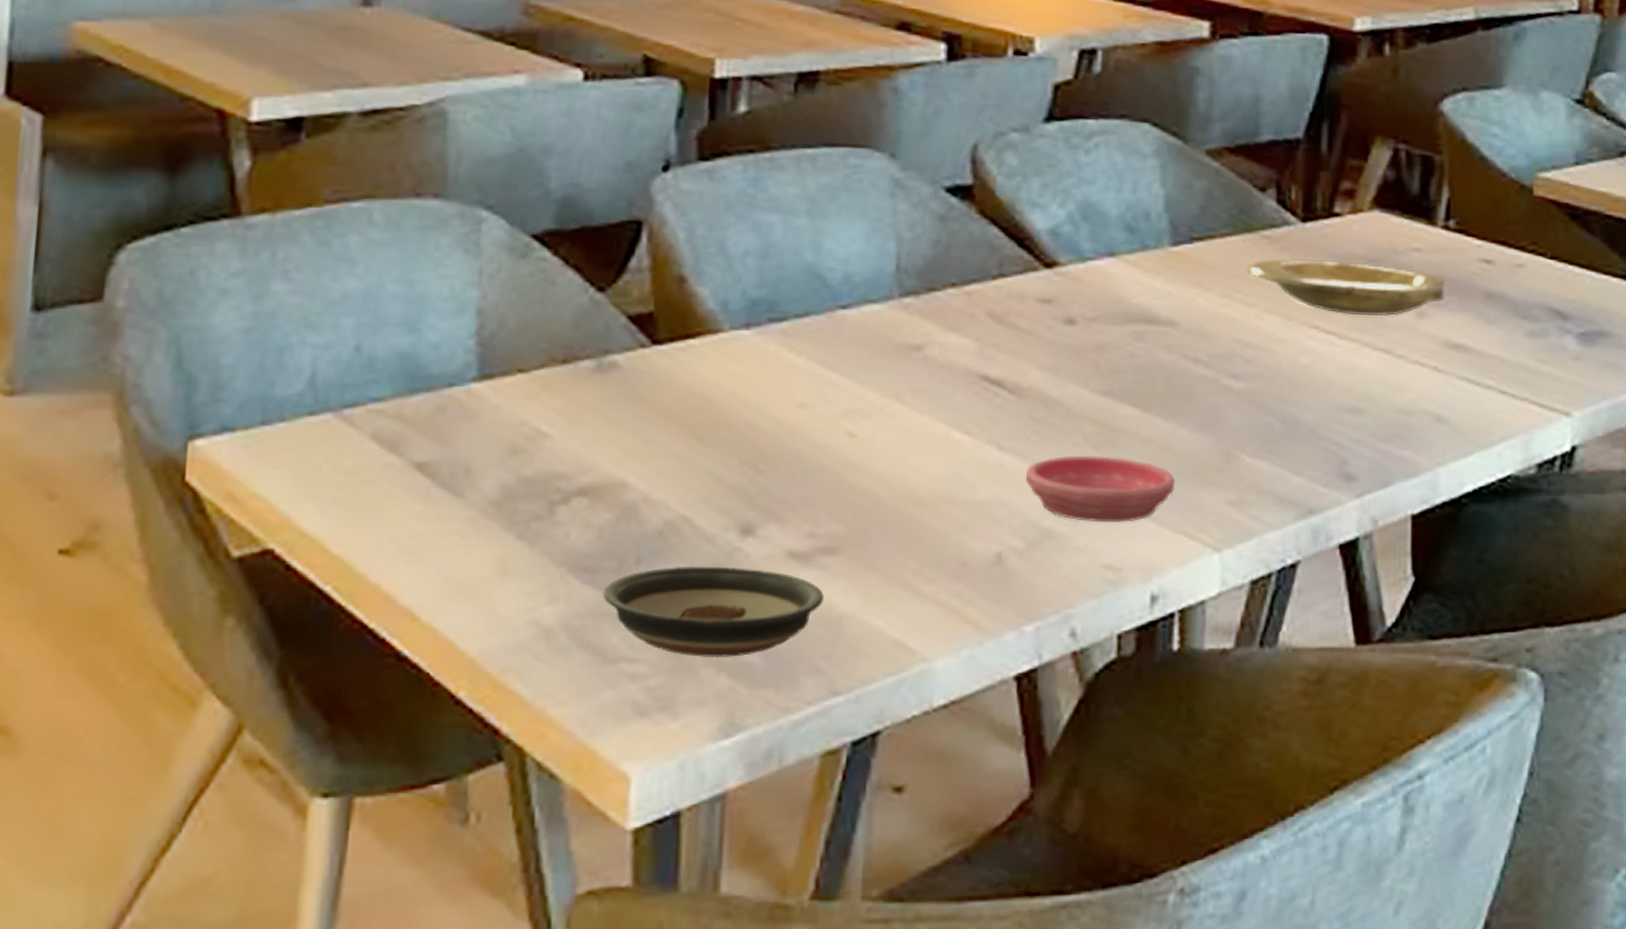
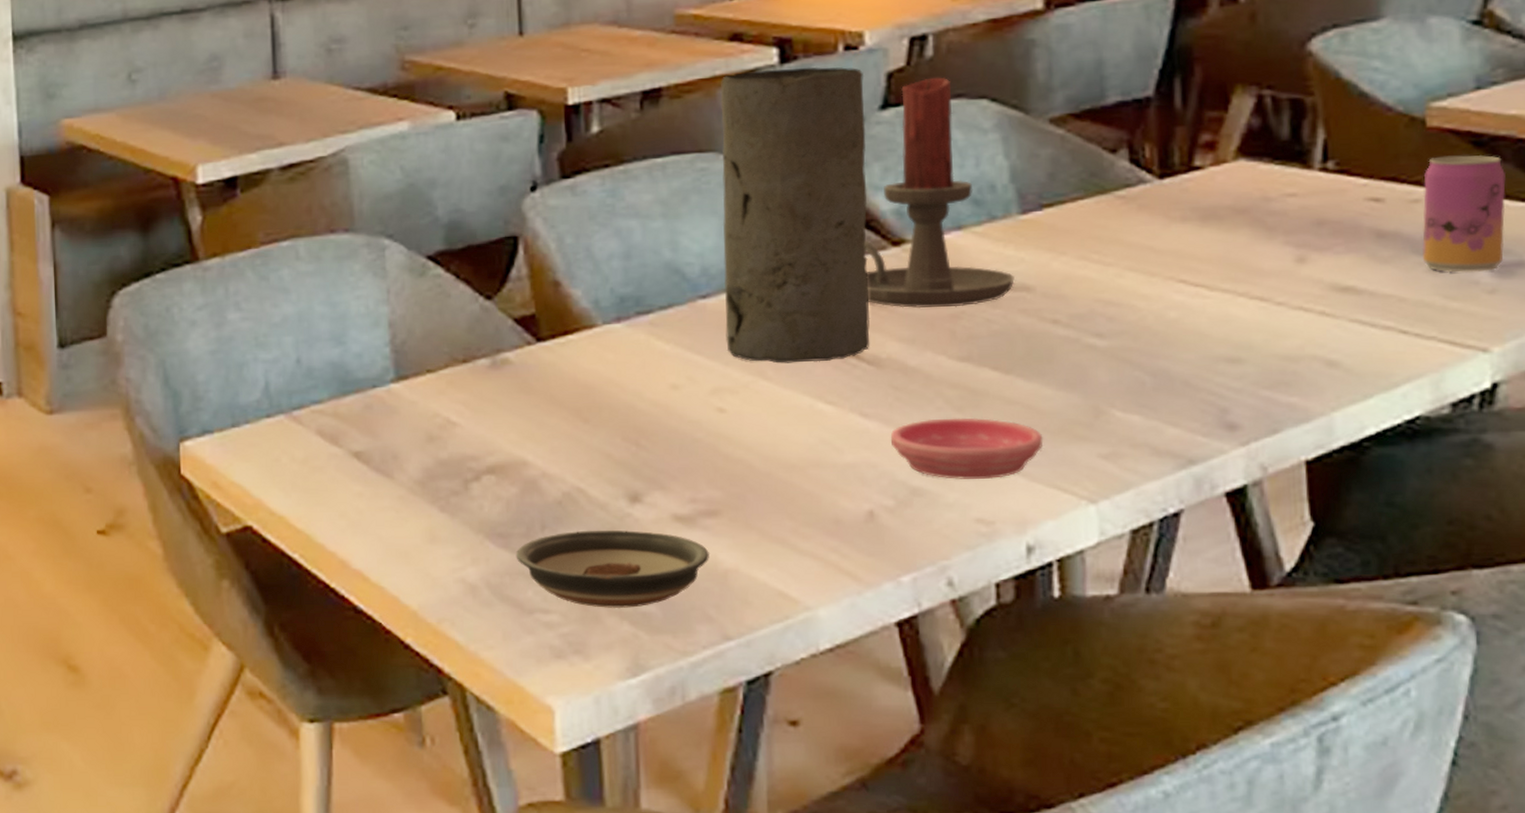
vase: none [863,64,1030,388] -> present [720,67,871,364]
candle holder: none [1014,94,1161,338] -> present [864,77,1015,309]
plate: present [1247,258,1445,316] -> none [1103,213,1329,267]
beverage can: none [1523,225,1594,339] -> present [1422,155,1506,272]

